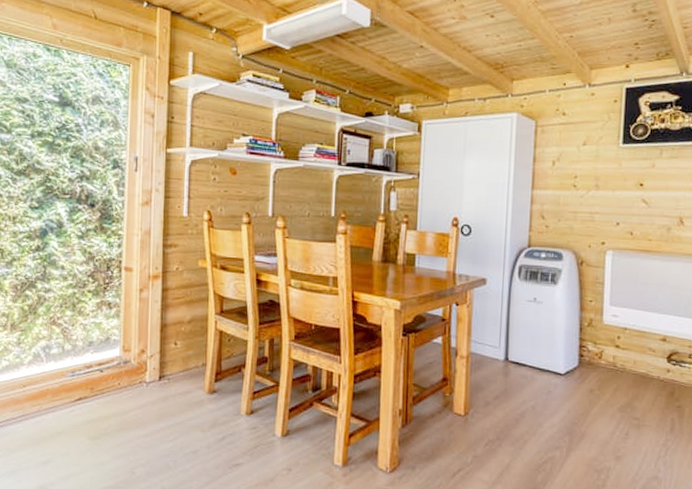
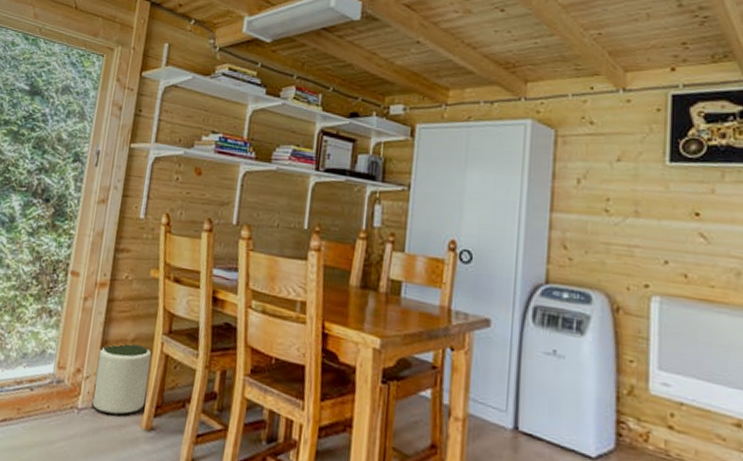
plant pot: none [158,324,207,384] -> present [92,343,152,415]

